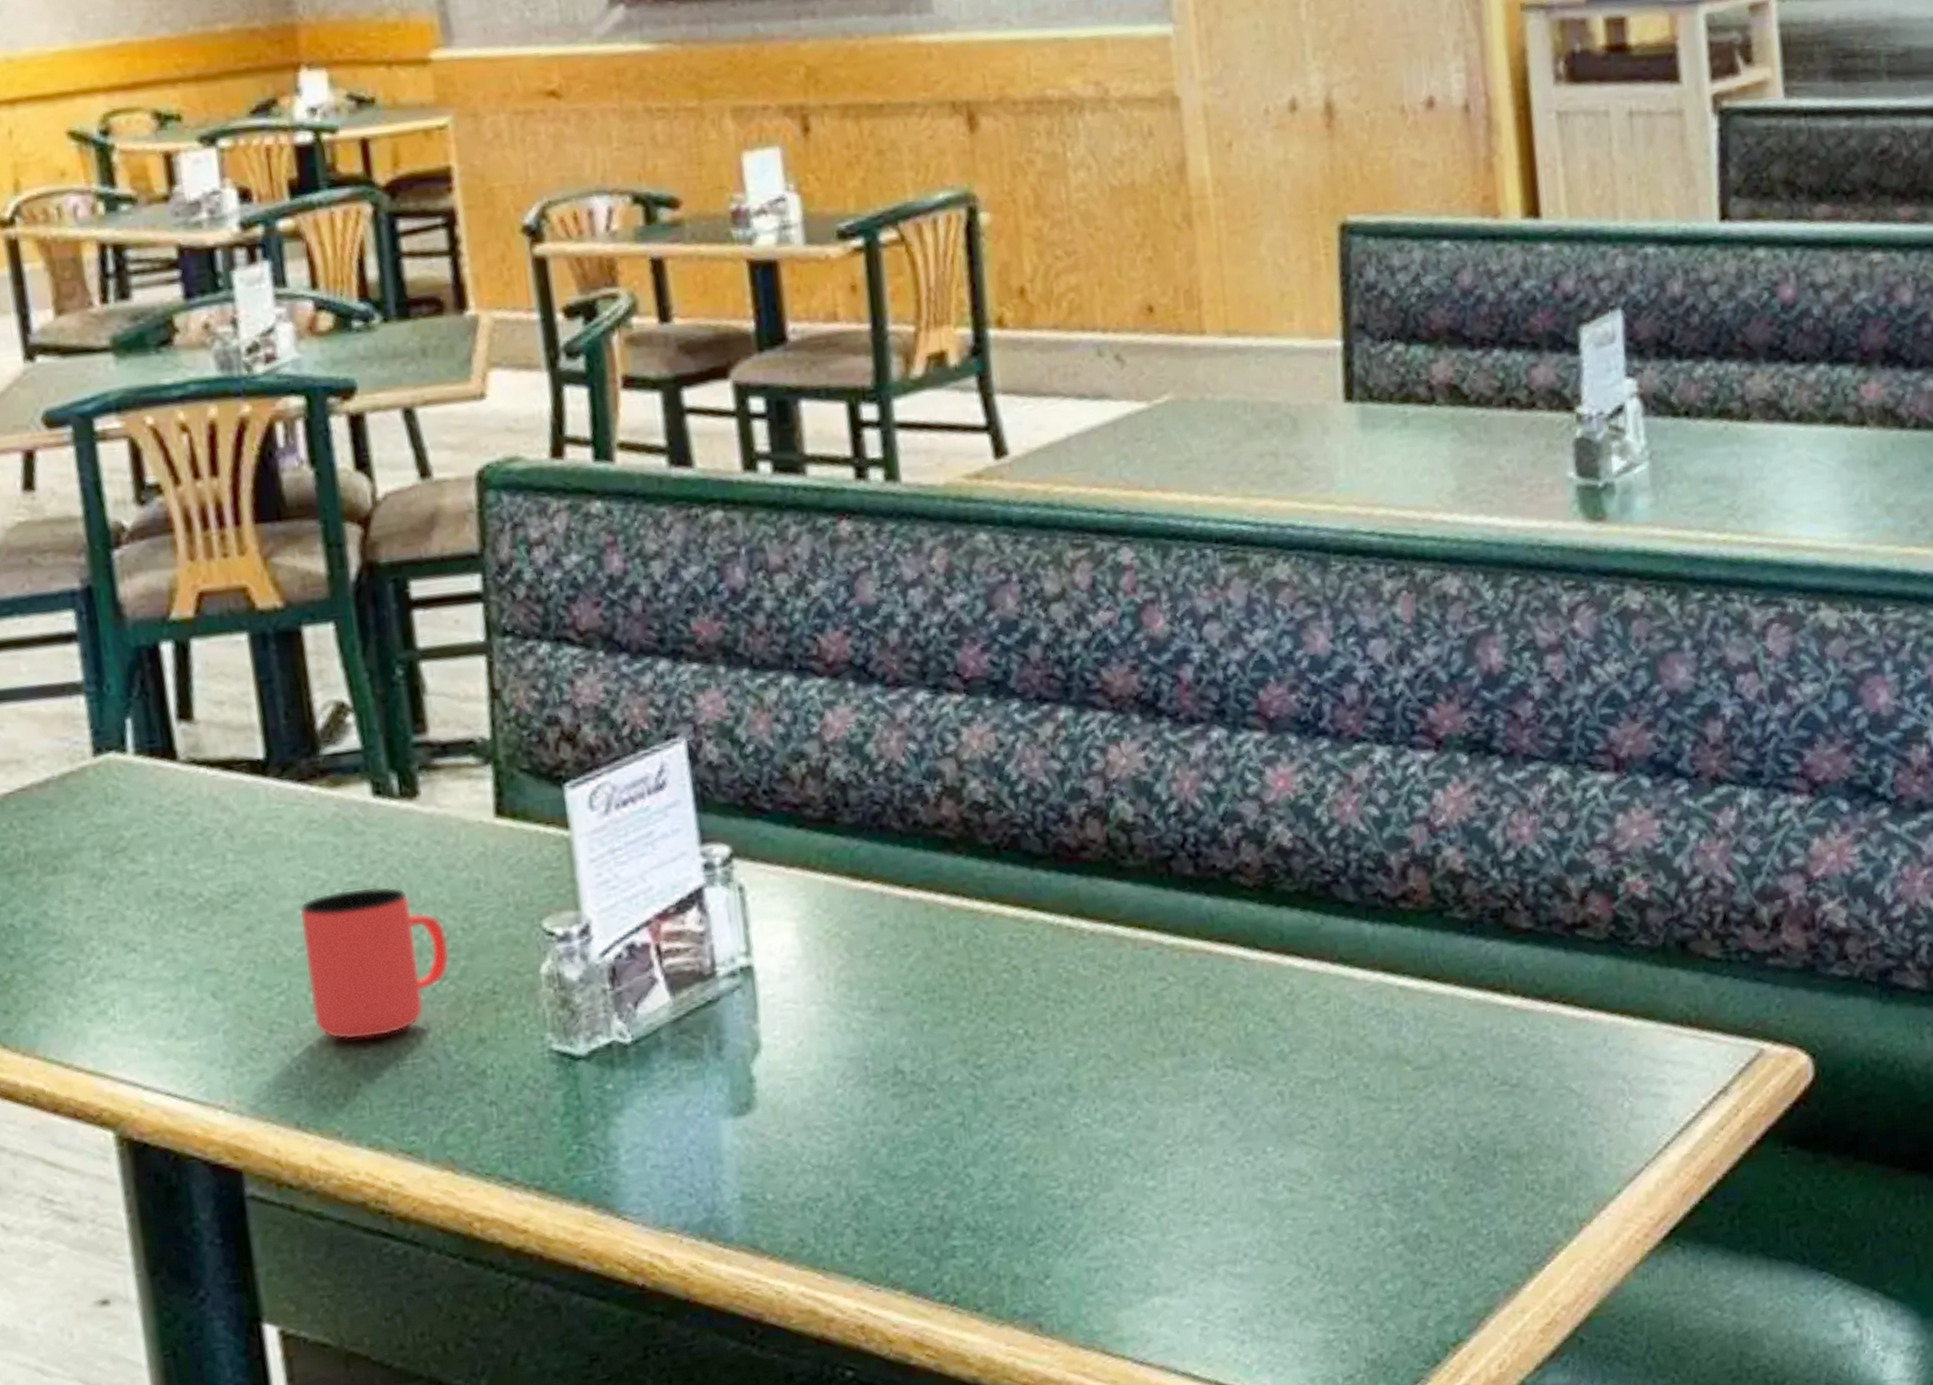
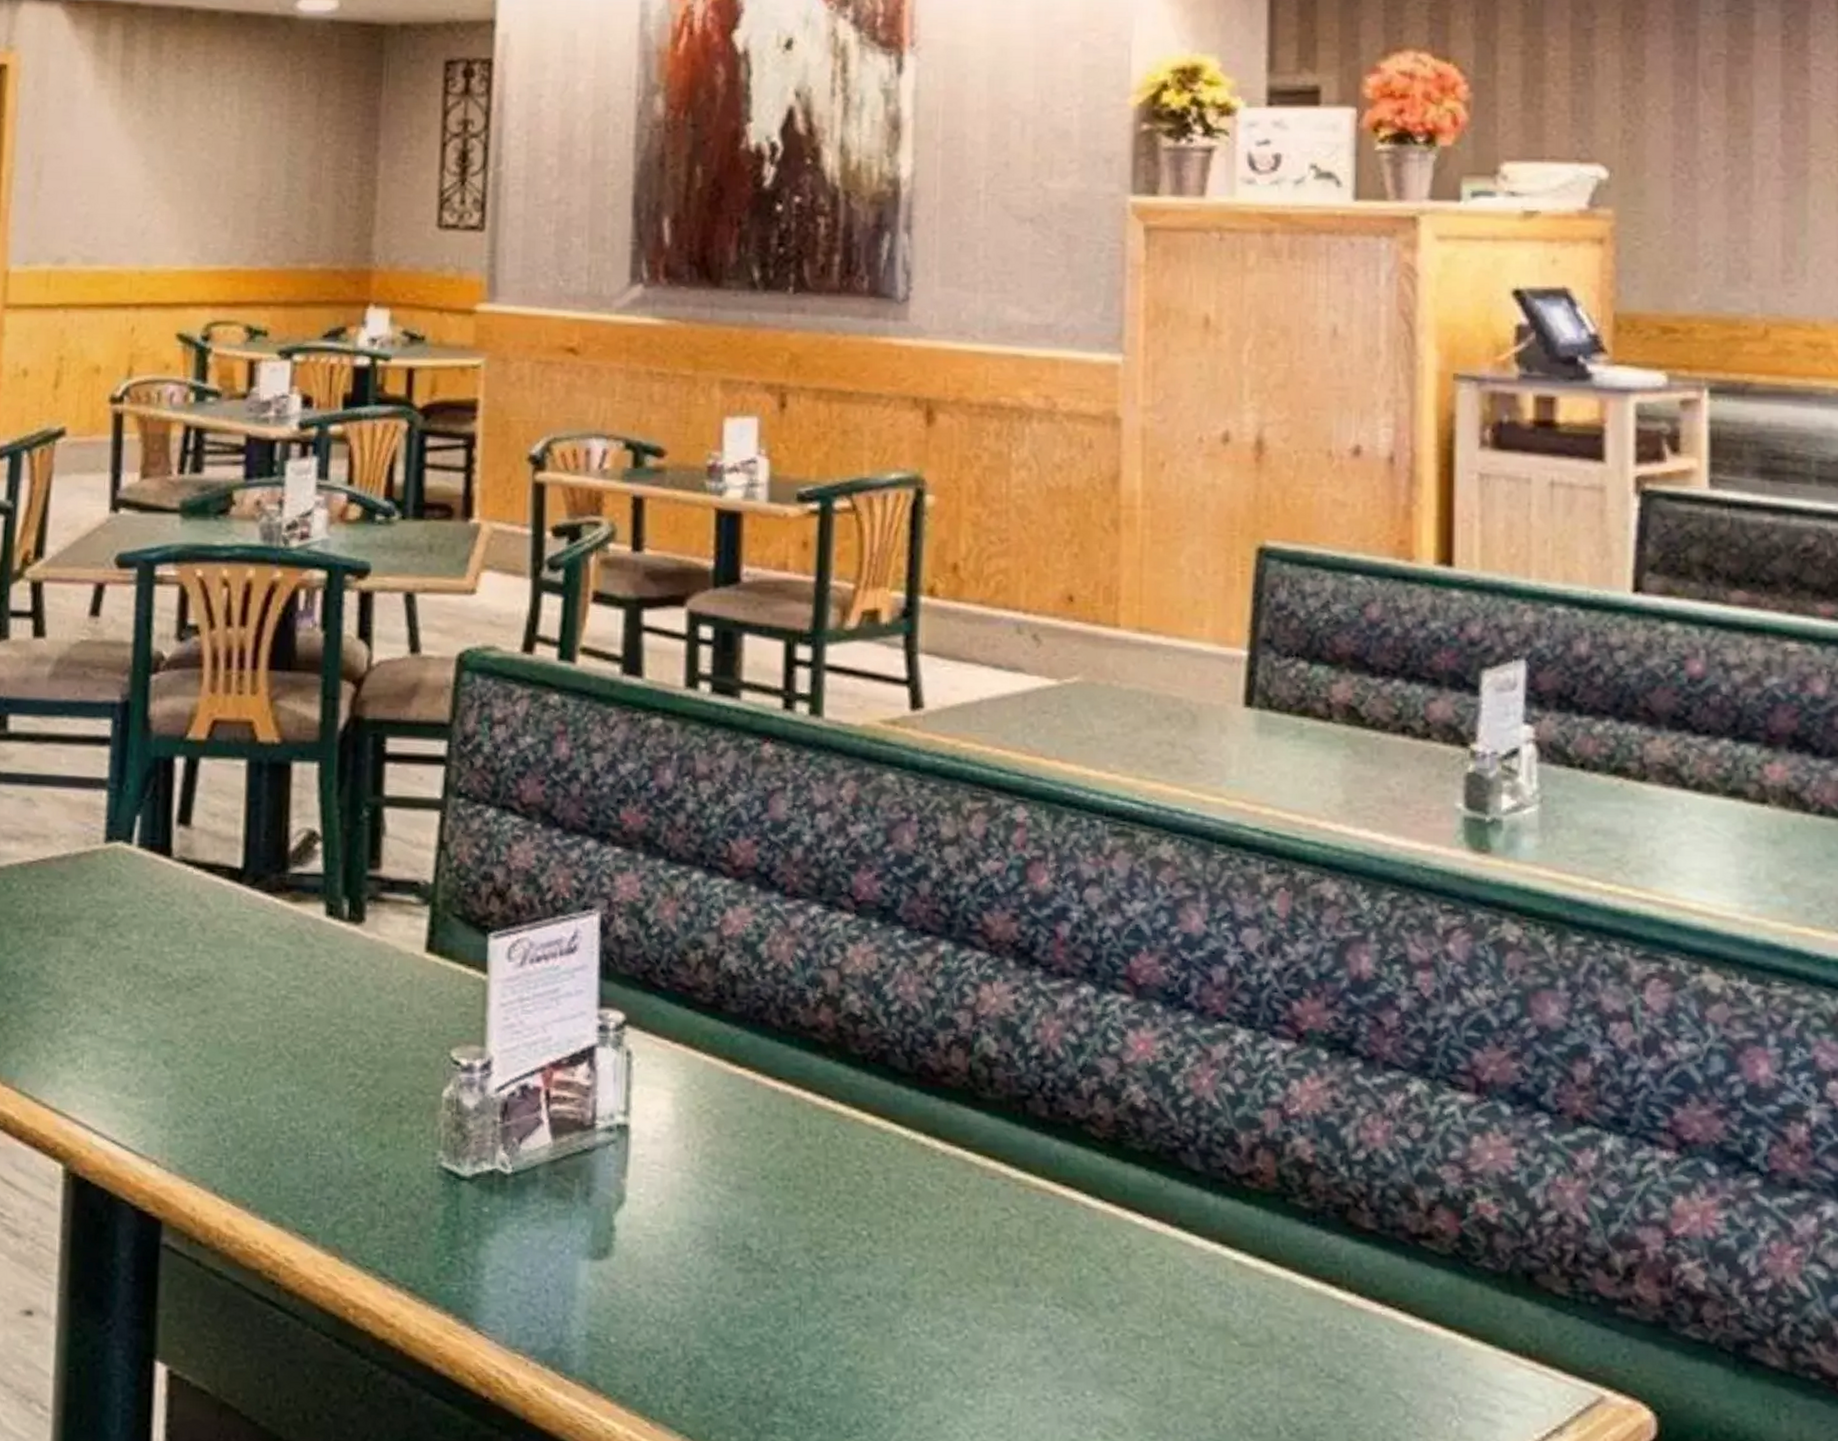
cup: present [299,886,450,1040] -> none [244,992,368,1126]

